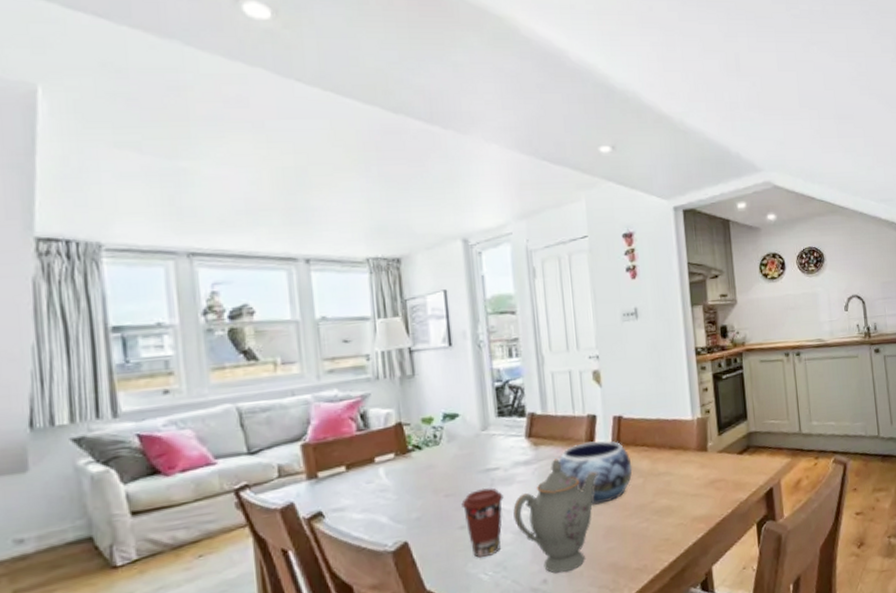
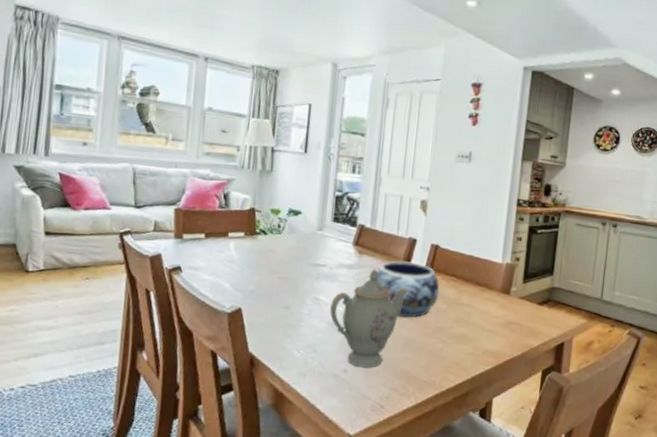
coffee cup: present [461,487,504,558] -> none [289,279,325,337]

